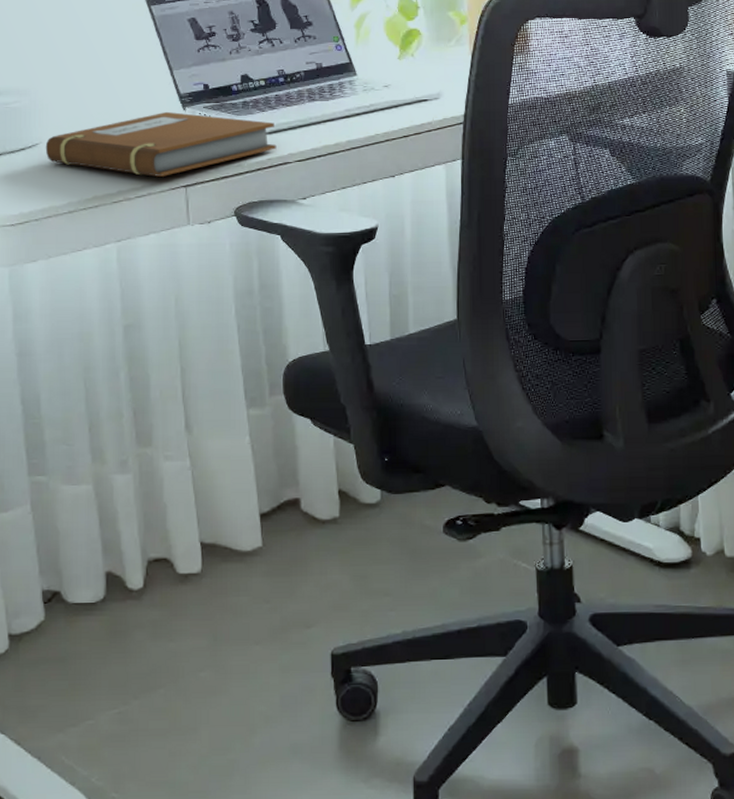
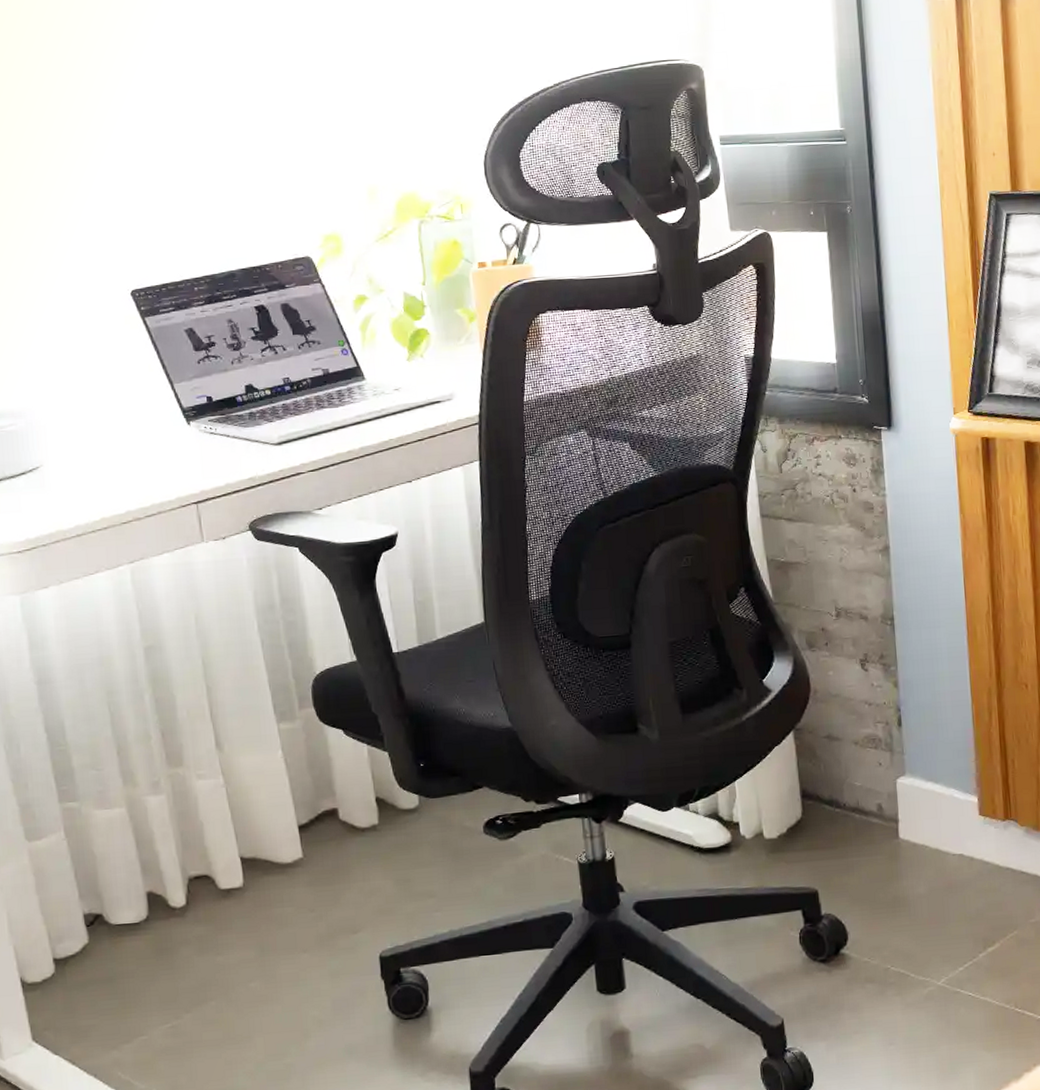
notebook: present [45,111,277,177] -> none [46,427,288,495]

